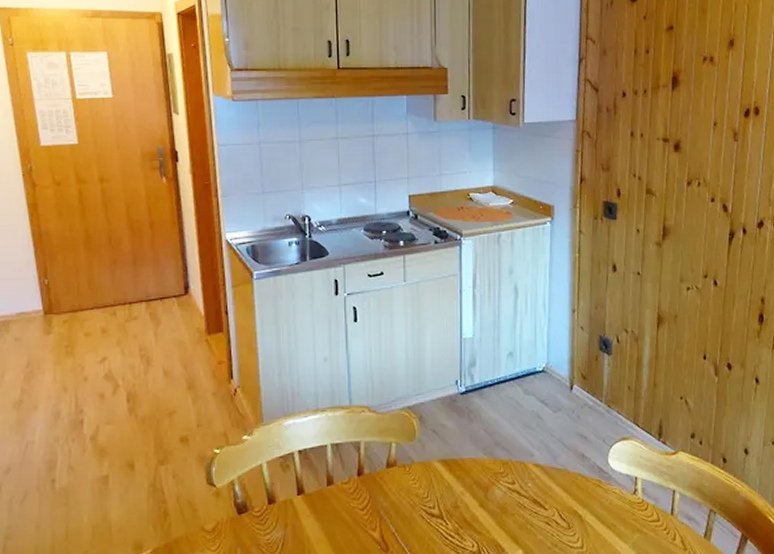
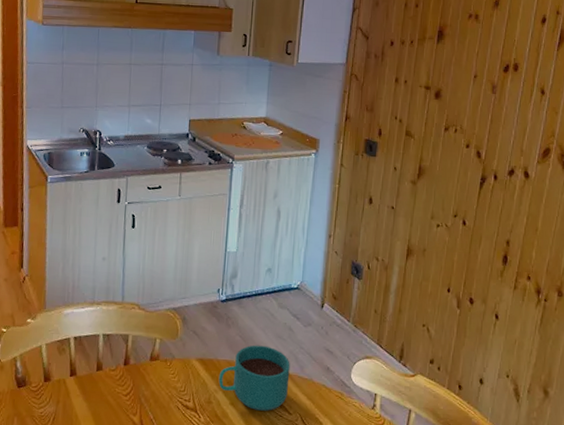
cup: none [464,437,542,510] -> present [218,345,290,411]

